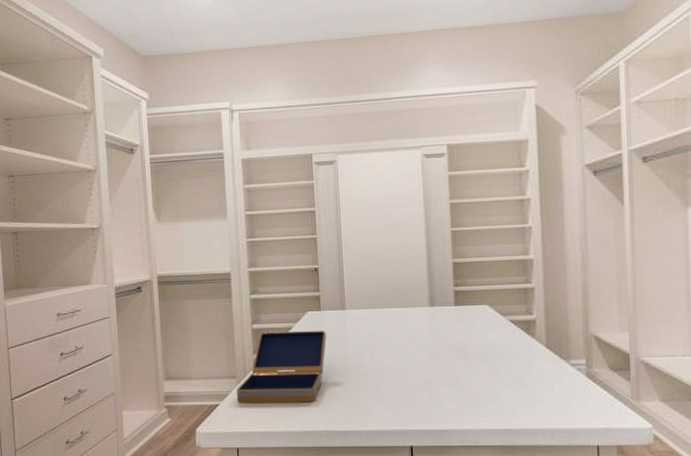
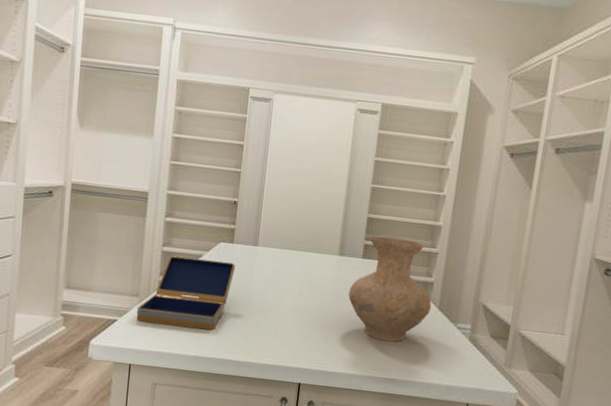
vase: none [447,279,538,390] -> present [348,236,432,342]

